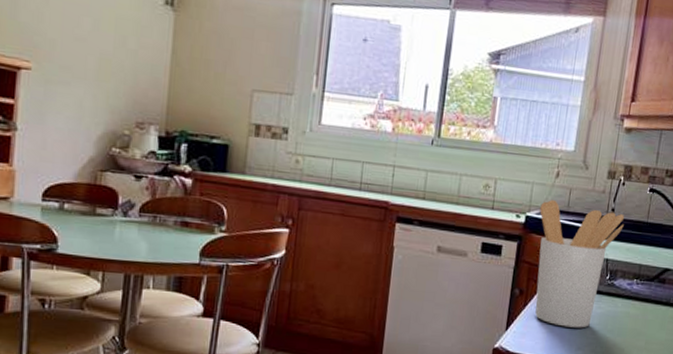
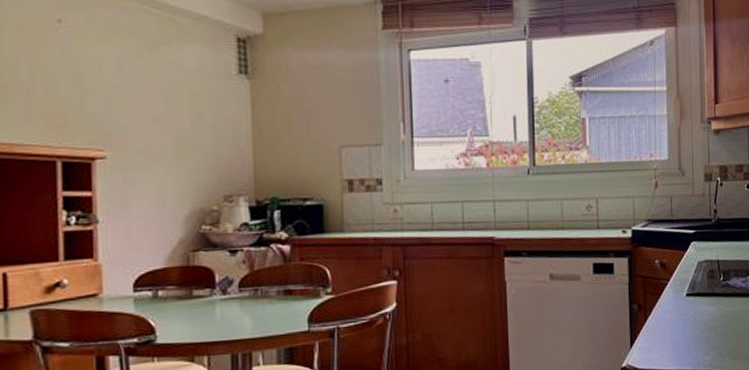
utensil holder: present [535,200,625,328] -> none [644,211,728,335]

